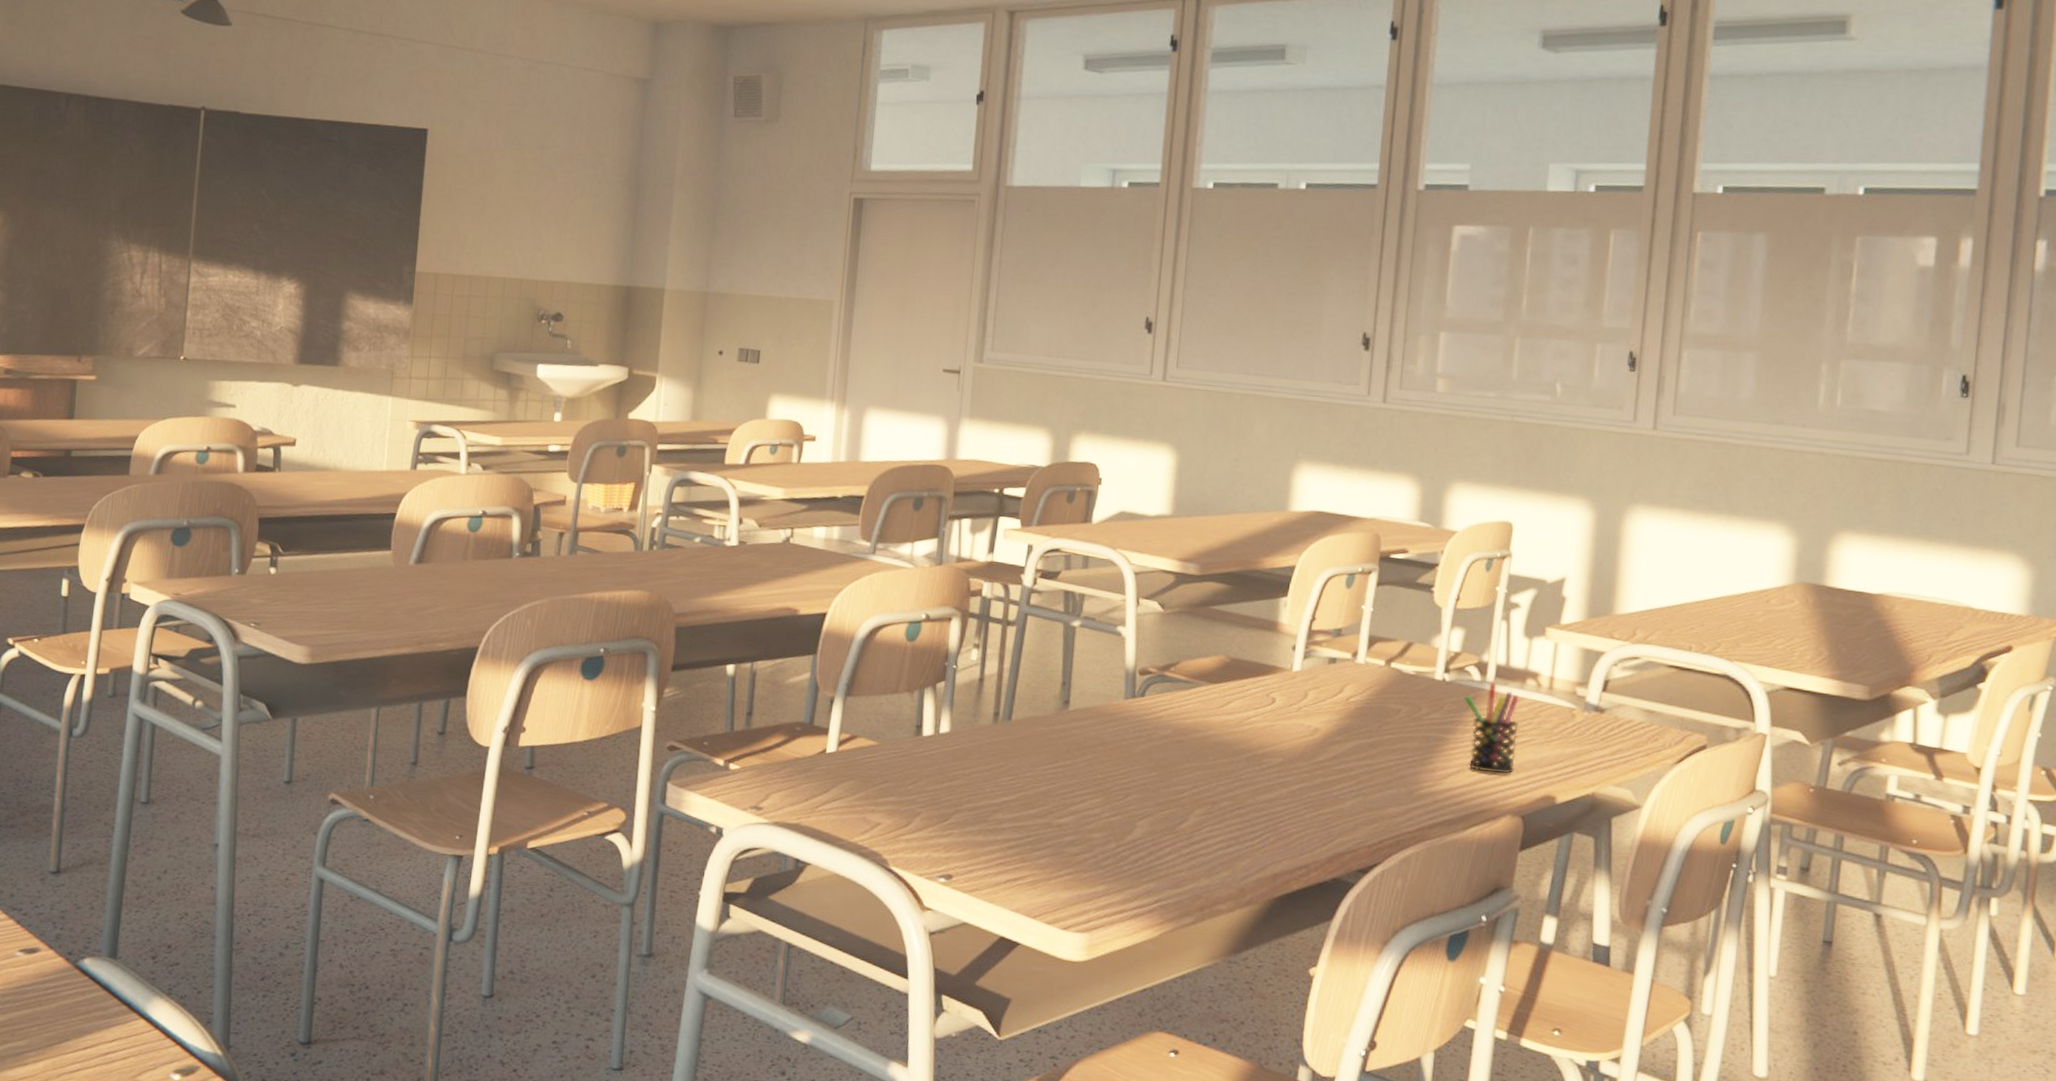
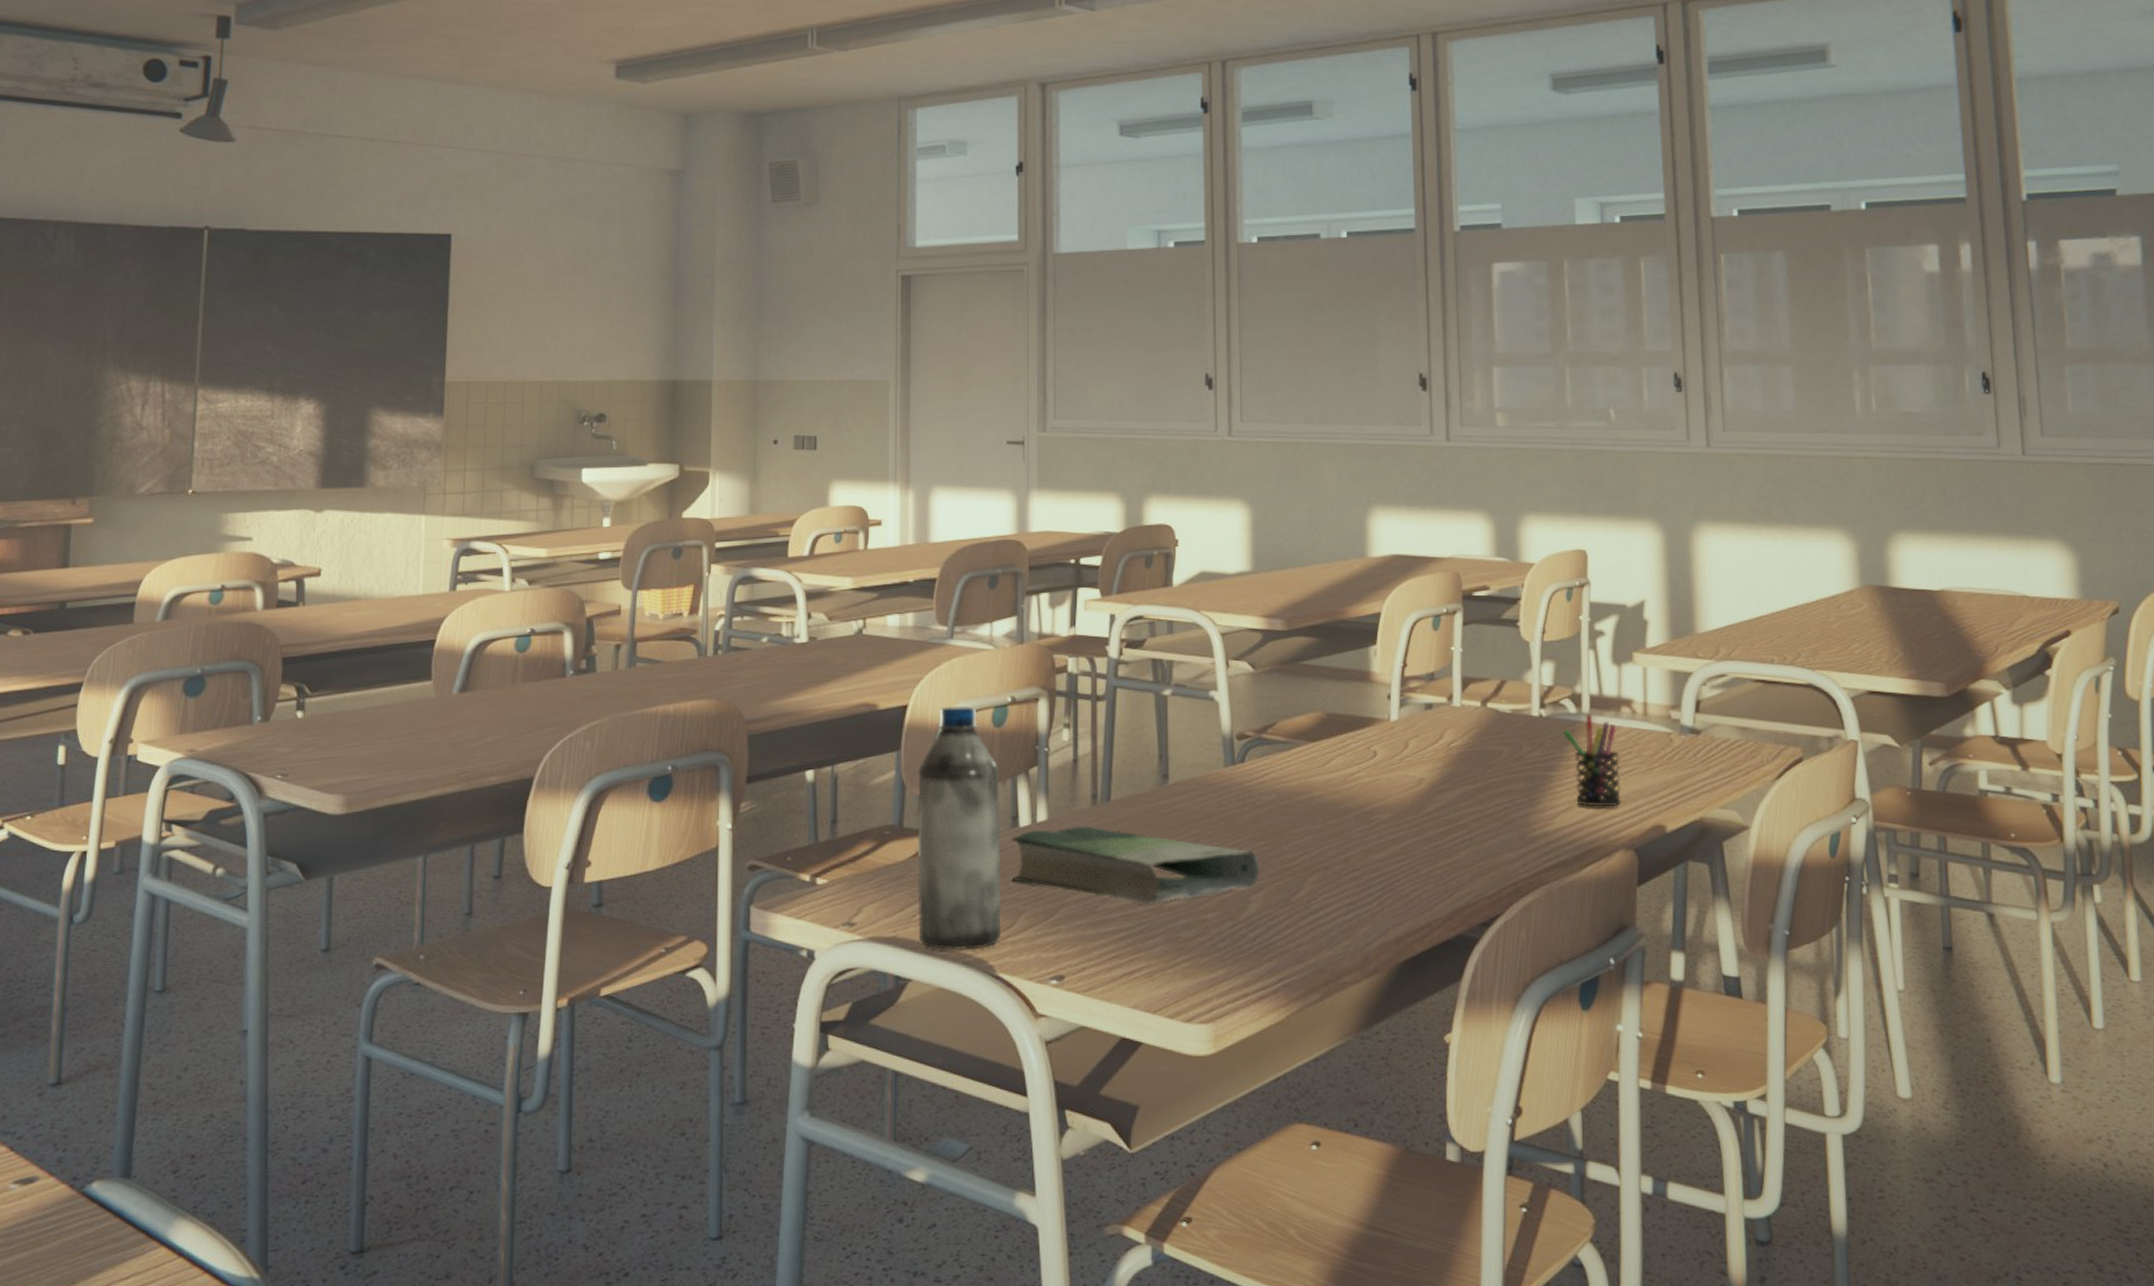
water bottle: none [820,618,908,843] -> present [917,707,1002,951]
book: none [911,740,1149,820] -> present [1011,826,1260,905]

